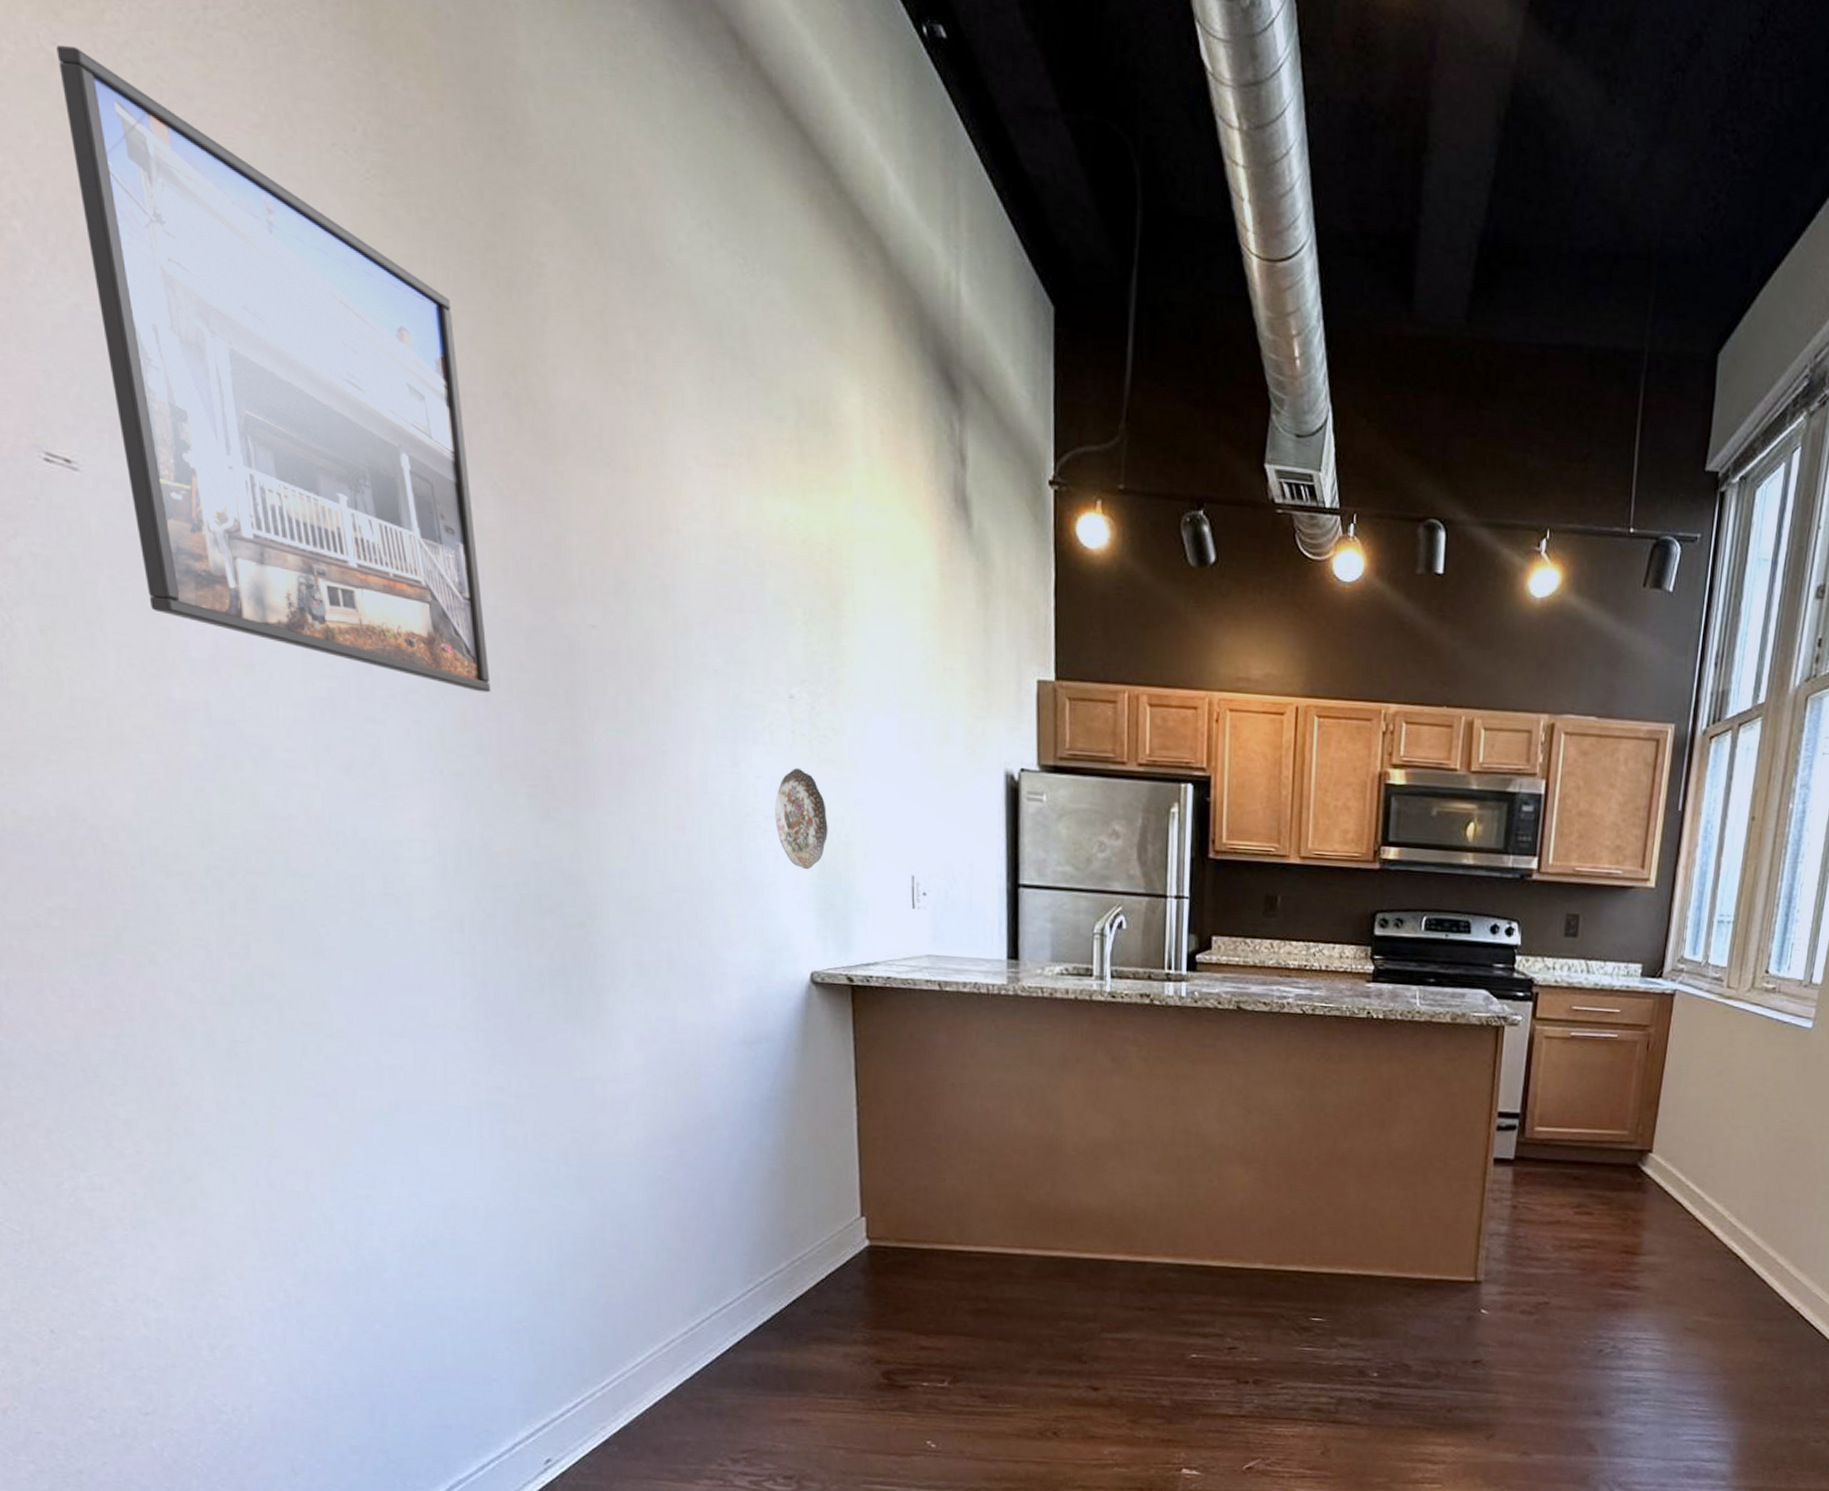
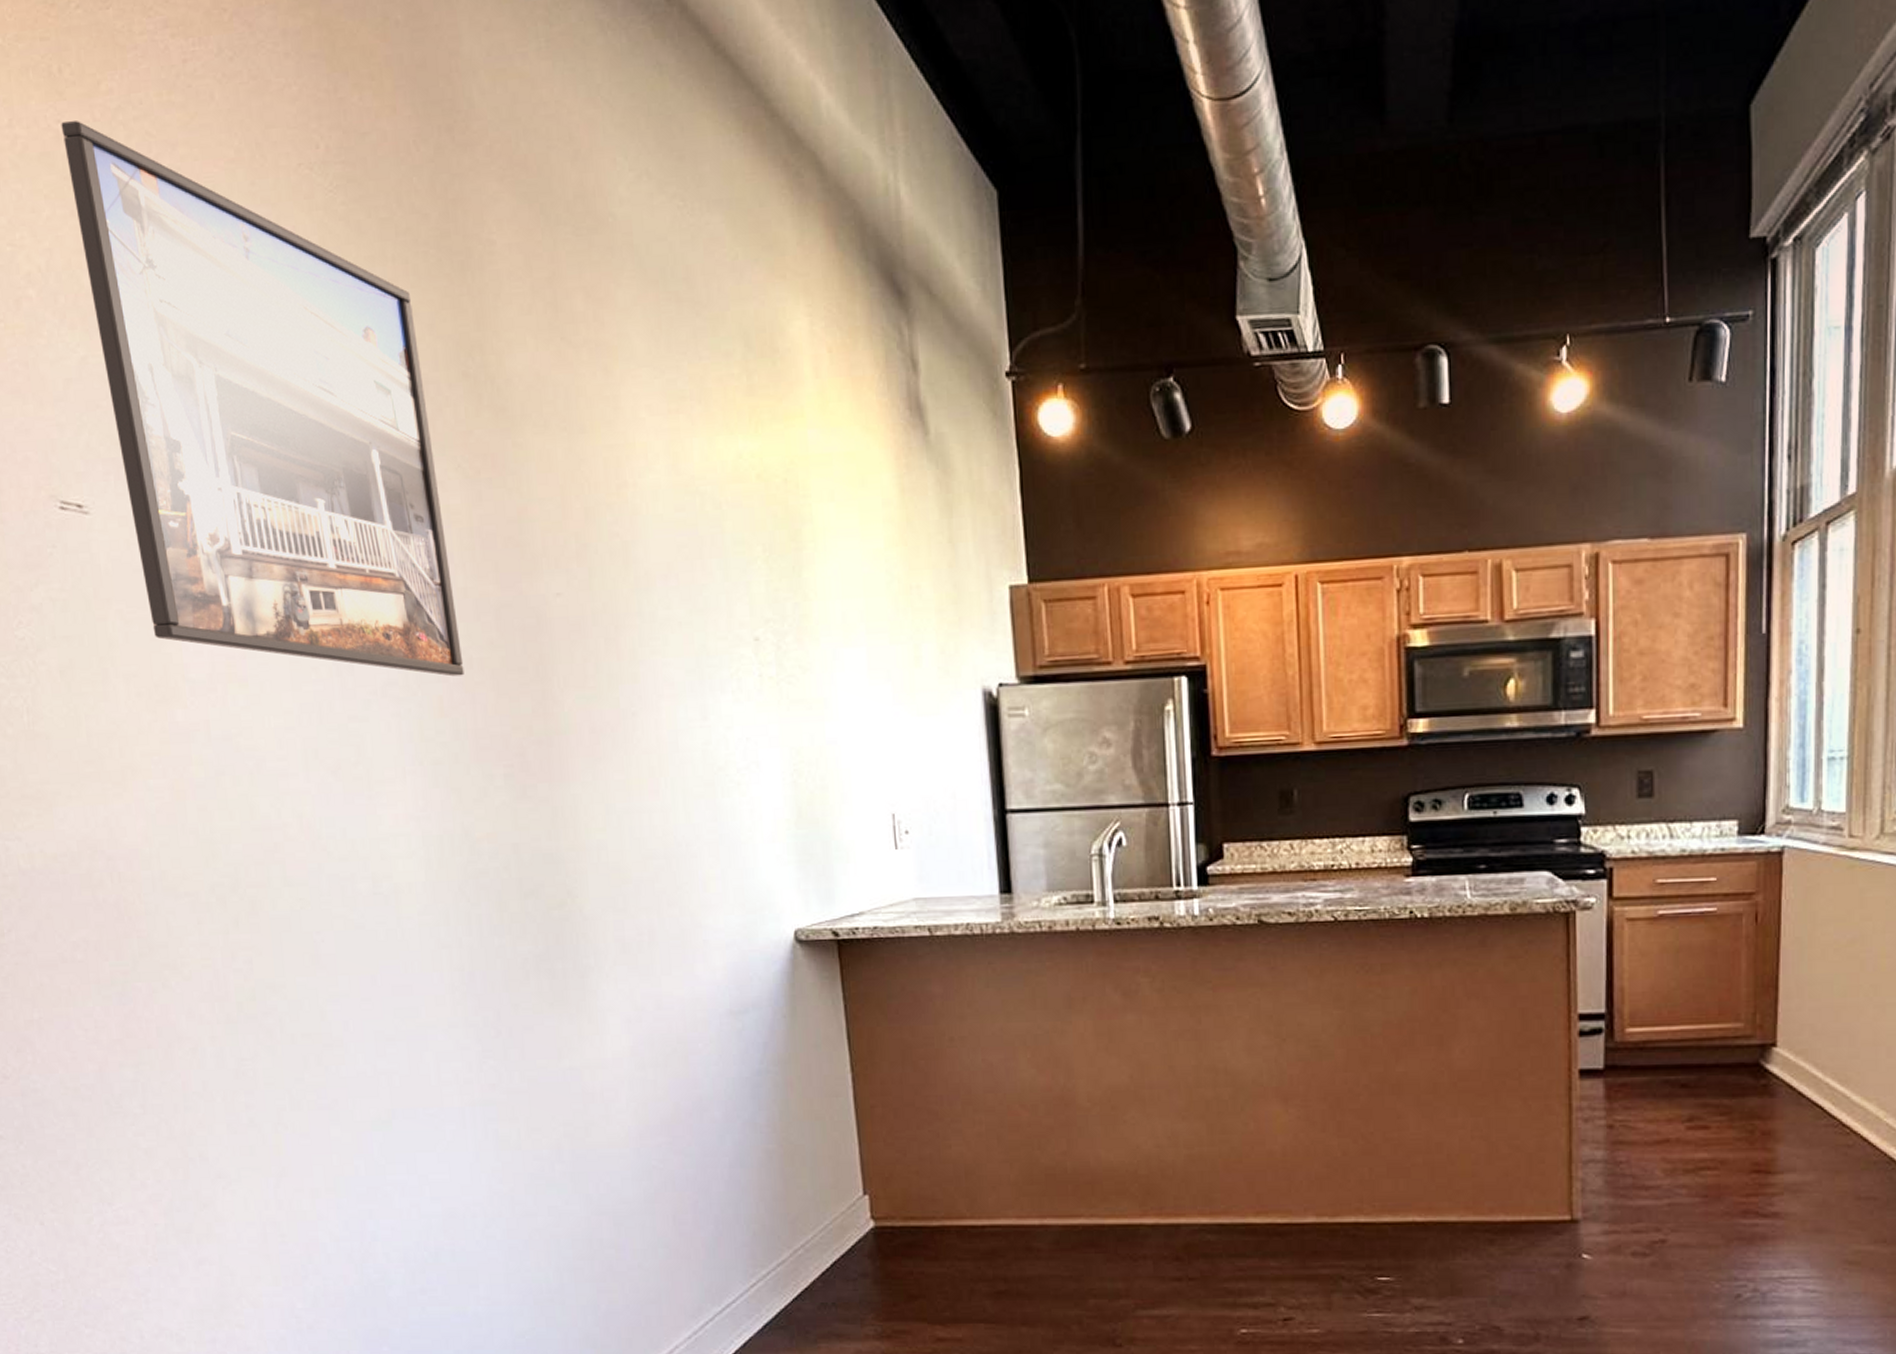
decorative plate: present [775,768,828,870] -> none [747,714,803,821]

